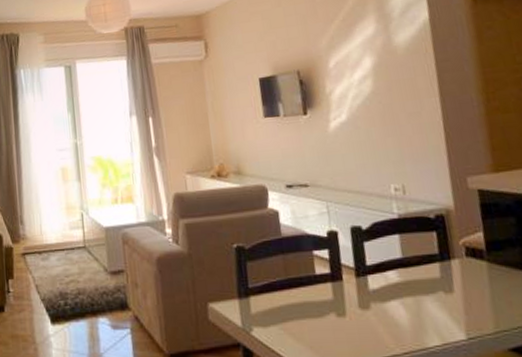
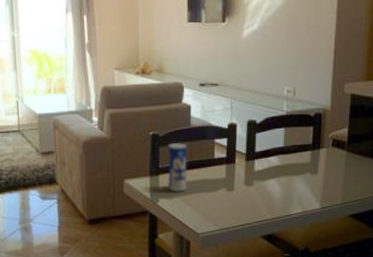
beverage can: none [256,256,286,319] -> present [167,143,188,192]

